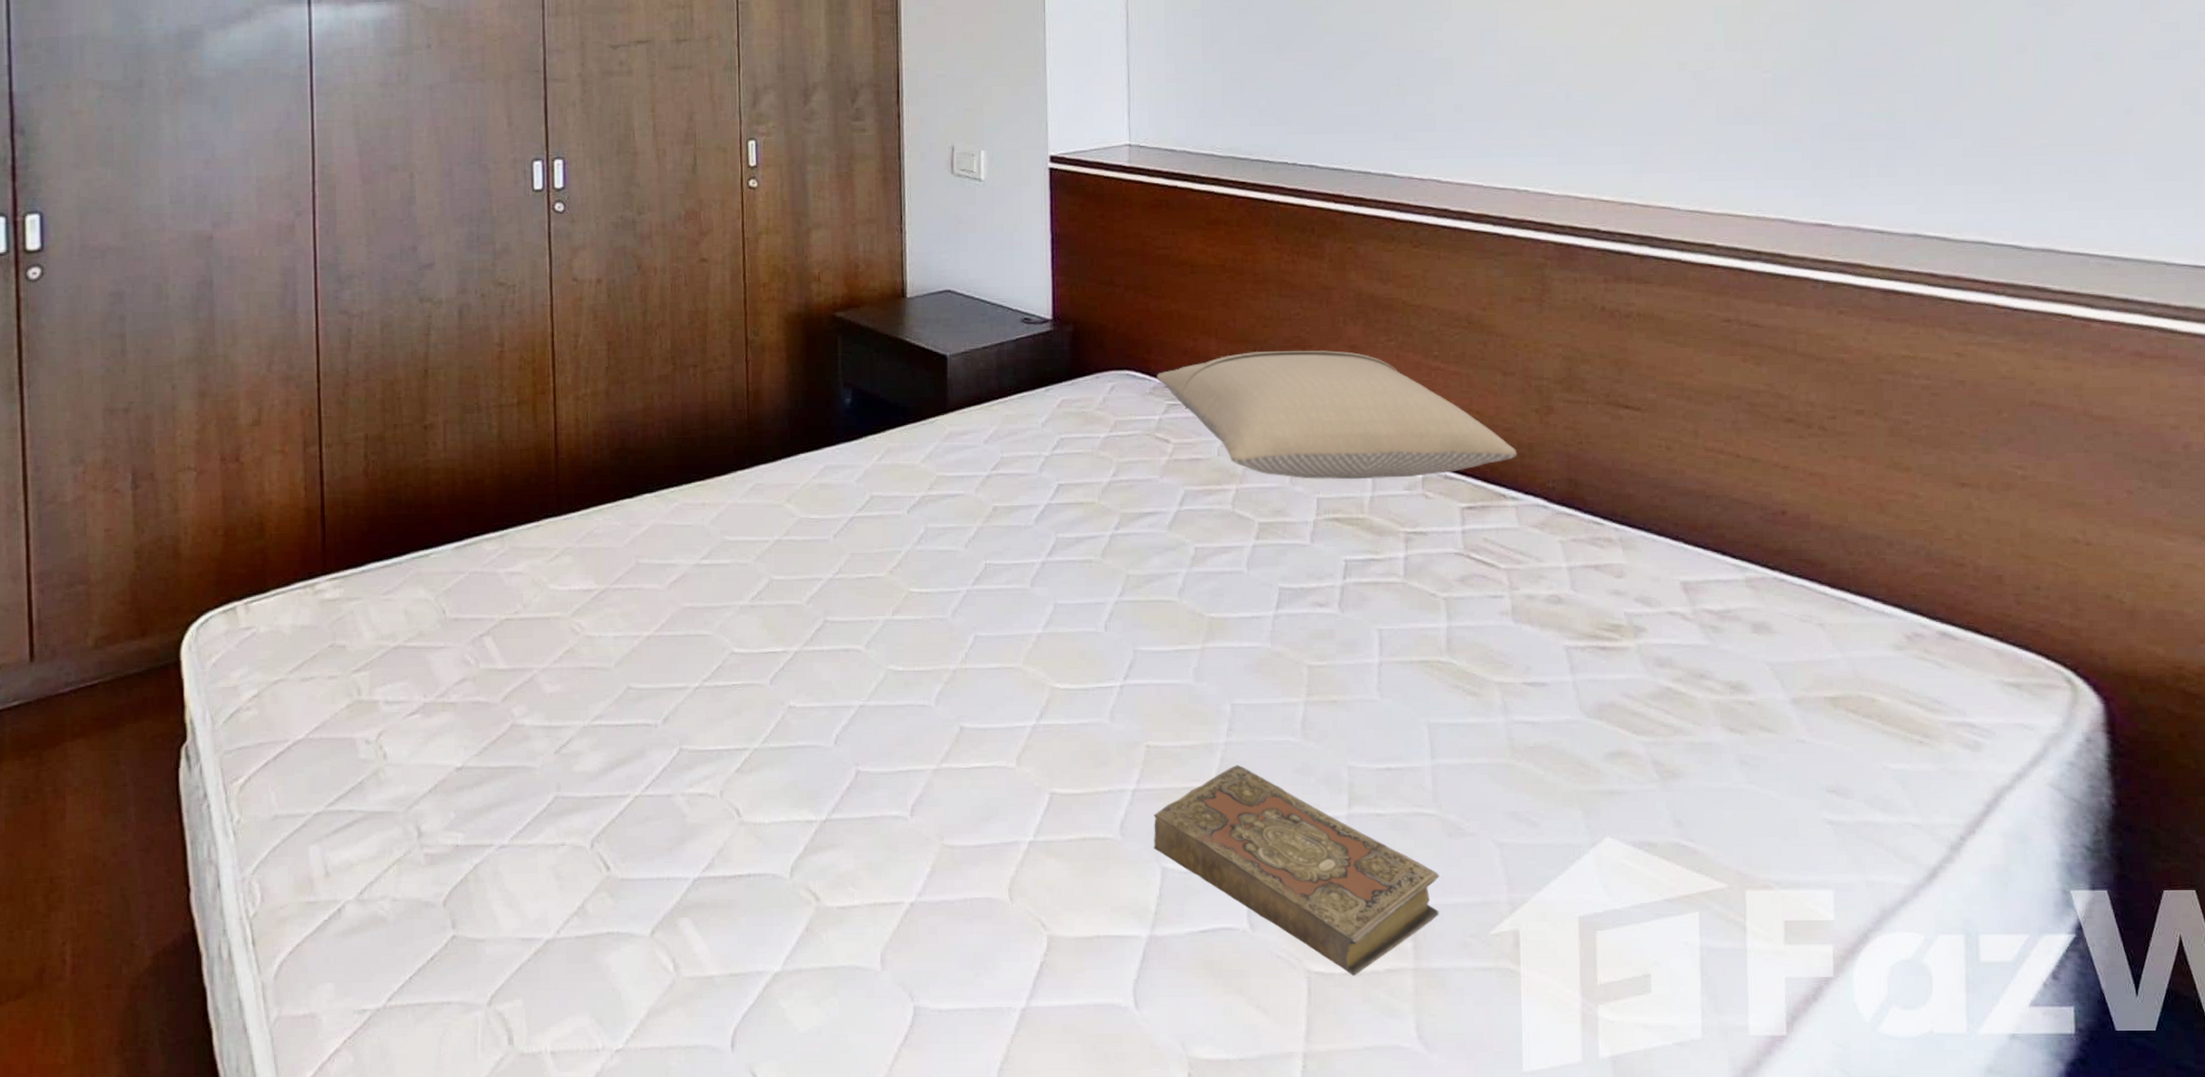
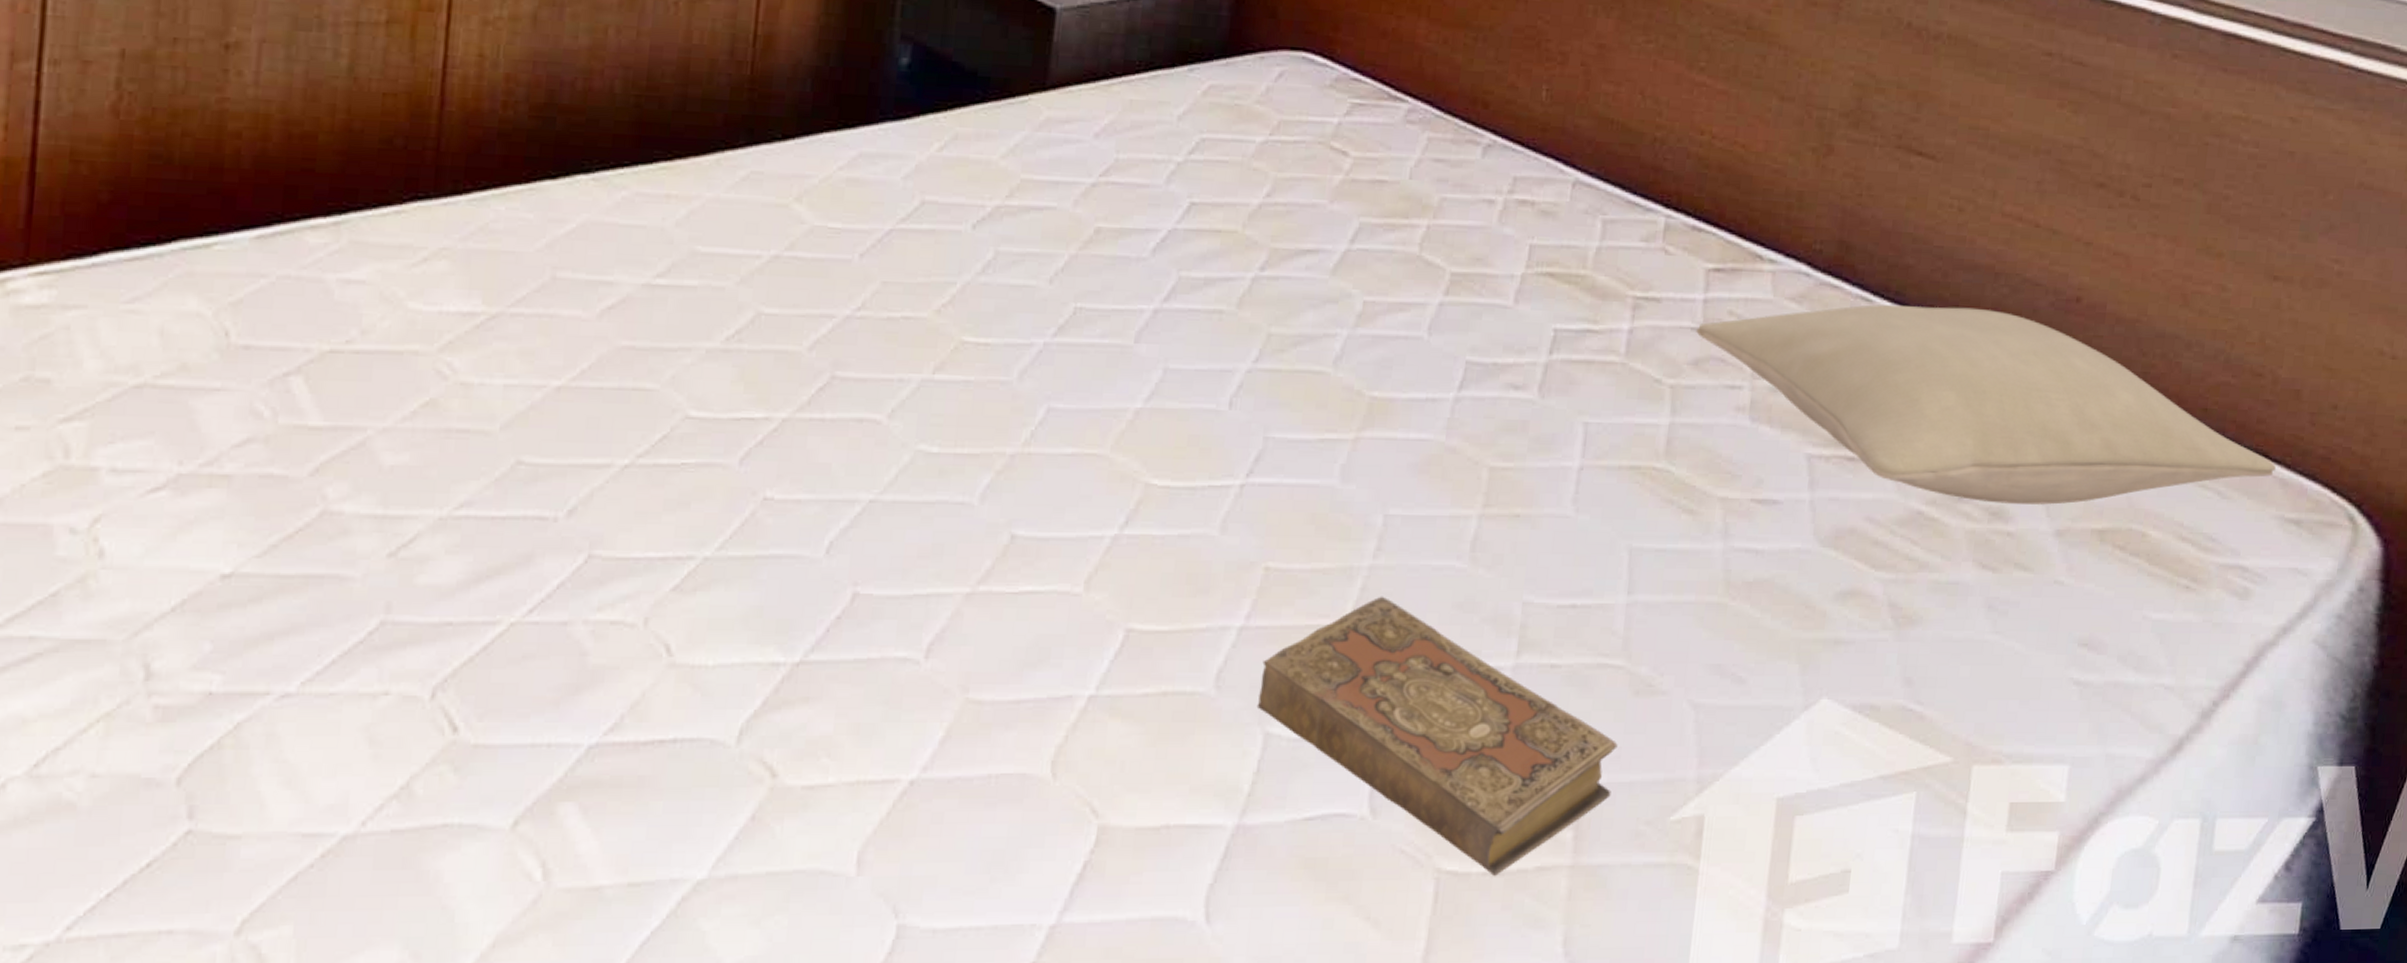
pillow: present [1156,350,1517,480] -> none [1342,41,1784,226]
pillow: none [1459,524,1989,679] -> present [1696,304,2276,505]

